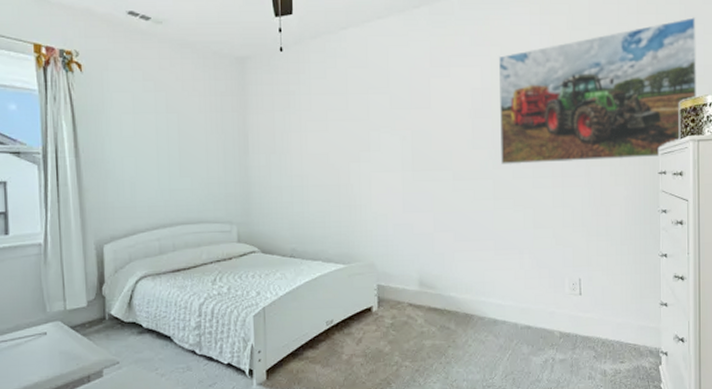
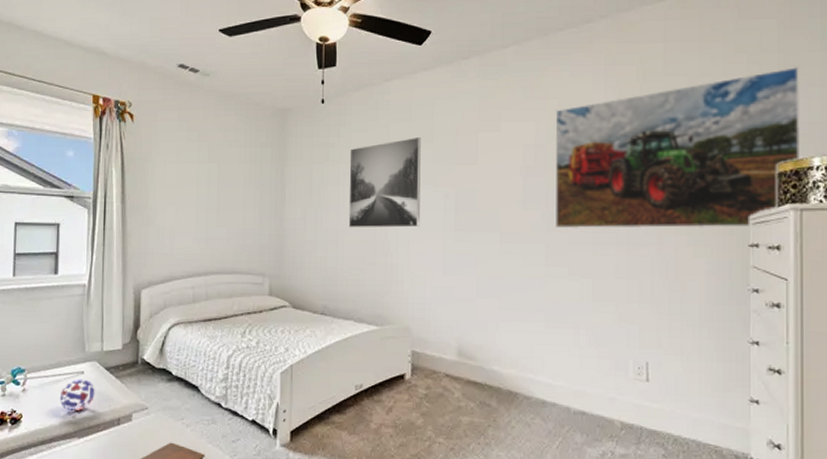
decorative ball: none [21,340,61,374] -> present [59,379,95,412]
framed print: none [310,83,380,173] -> present [348,136,421,228]

